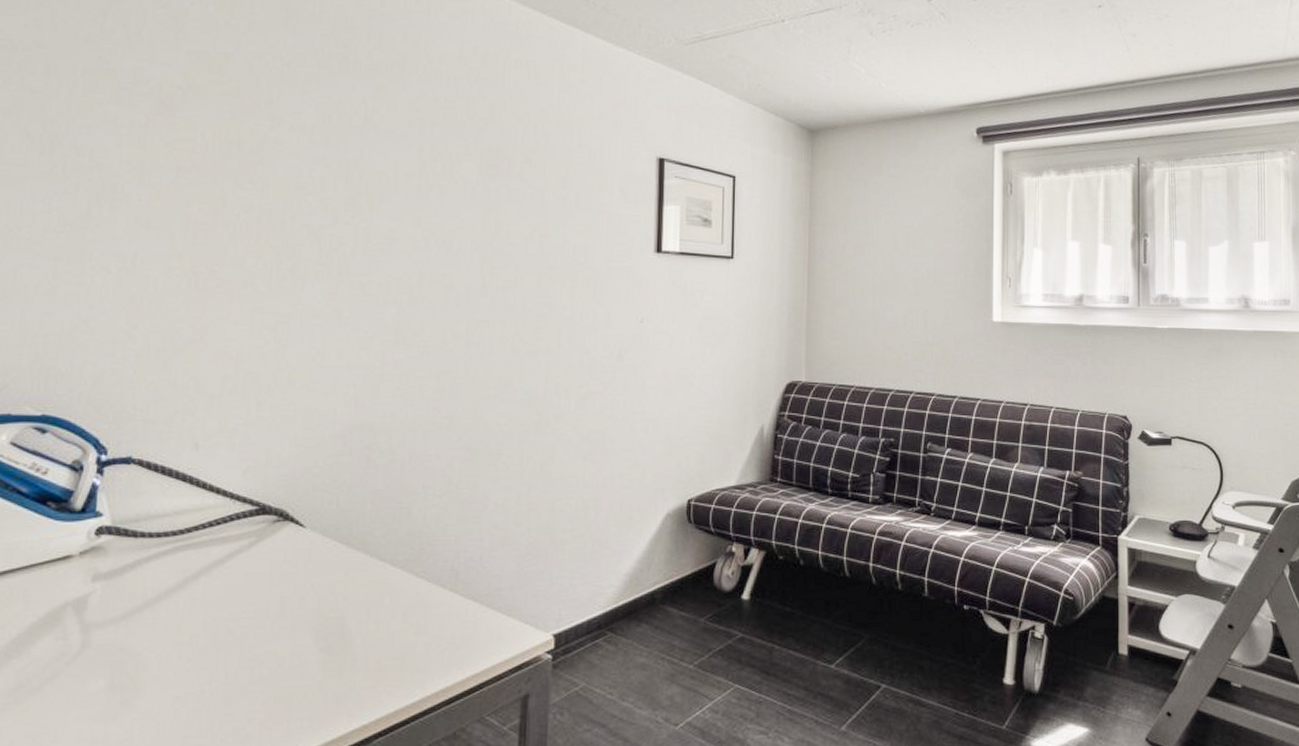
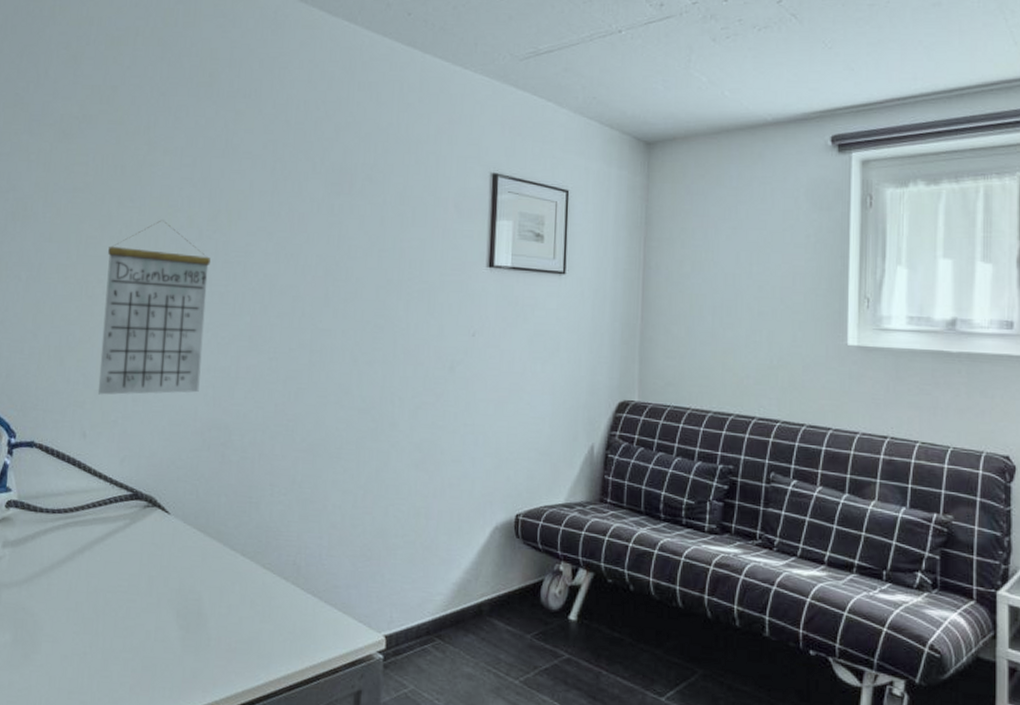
calendar: none [212,203,349,400] -> present [97,220,210,395]

